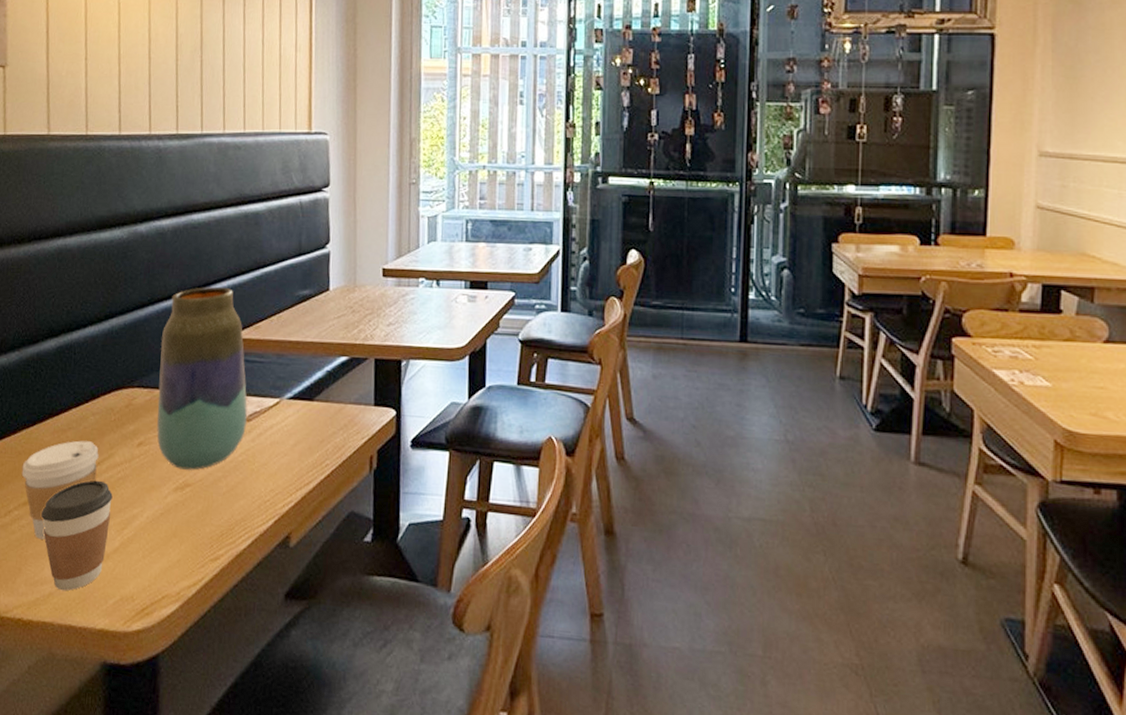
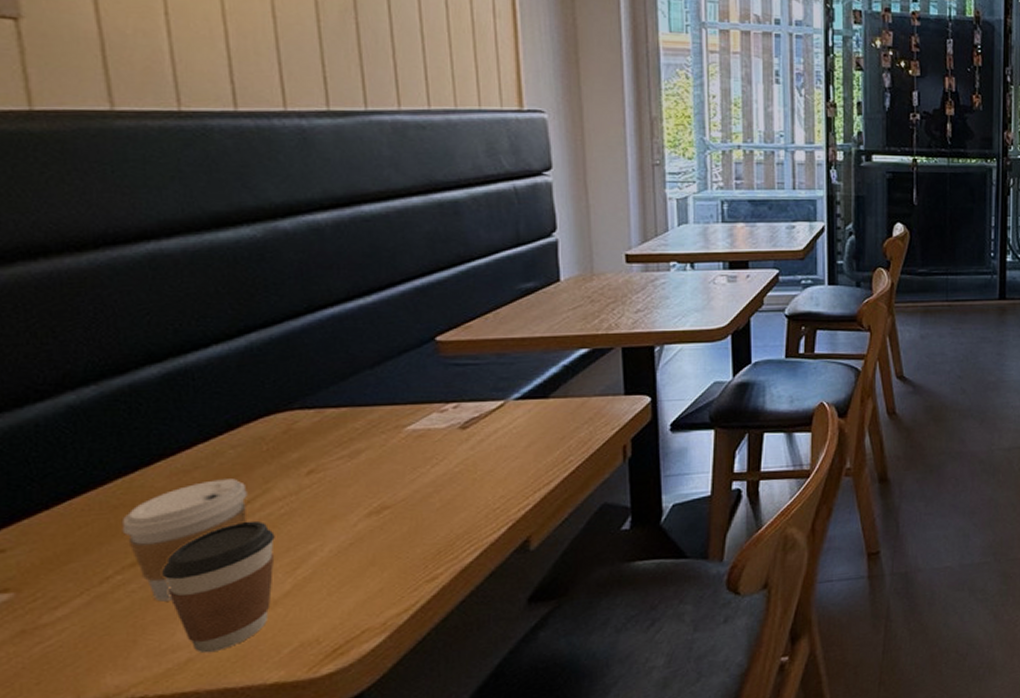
vase: present [157,286,247,470] -> none [330,286,461,492]

